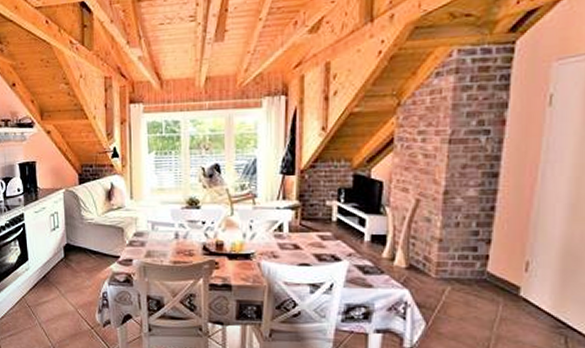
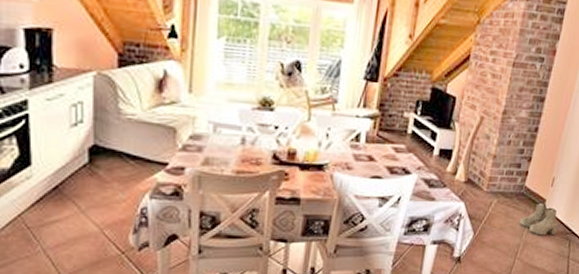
boots: none [486,290,544,330] -> present [520,202,559,236]

